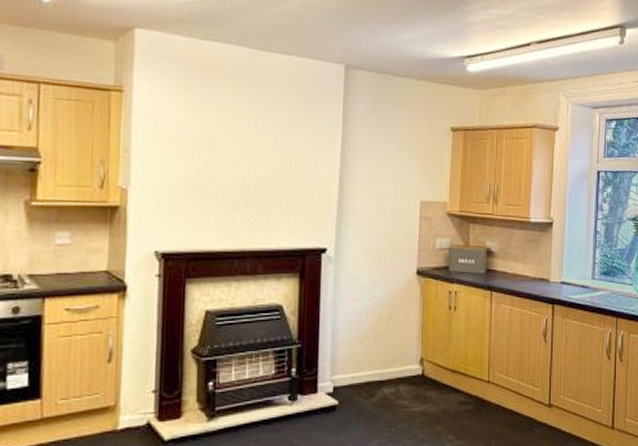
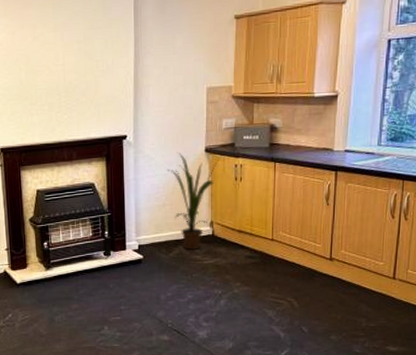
house plant: none [372,272,435,395] -> present [167,152,222,251]

